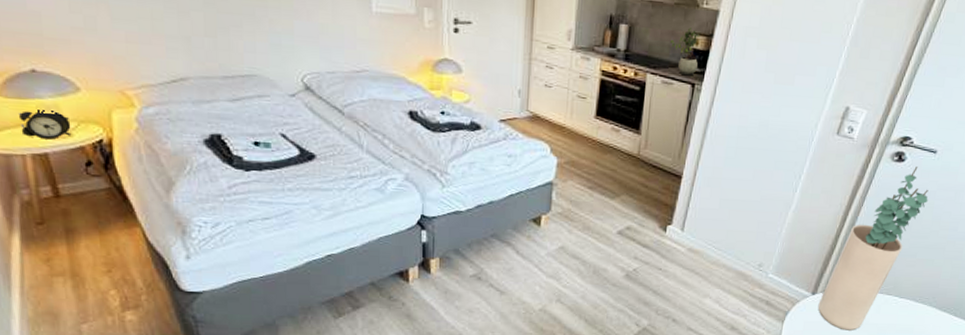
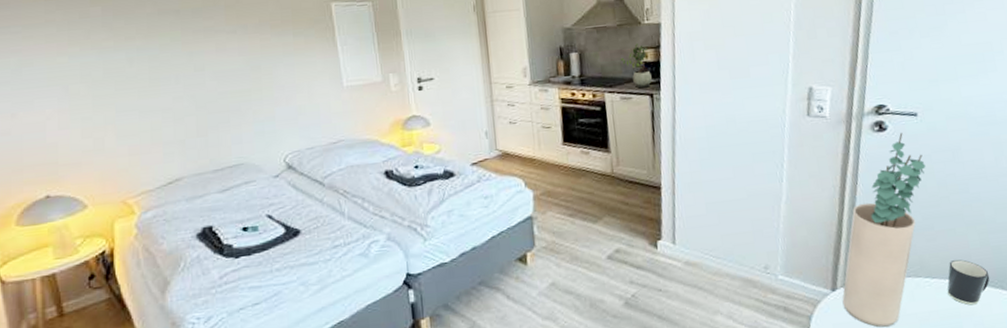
alarm clock: present [18,110,72,140] -> none [31,231,78,260]
mug: none [908,286,949,325] -> present [947,259,990,306]

